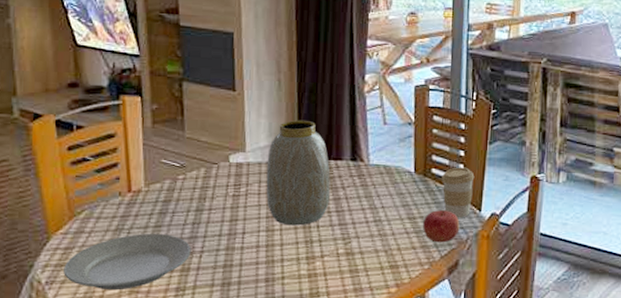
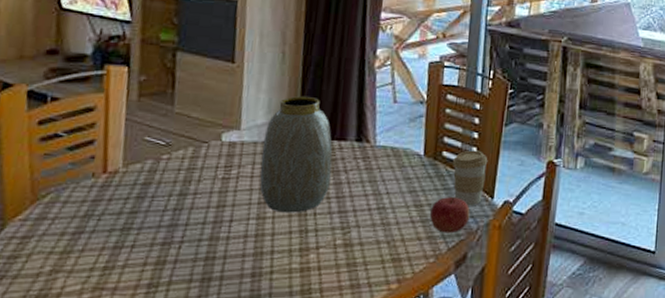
plate: present [63,234,191,291] -> none [17,221,170,287]

